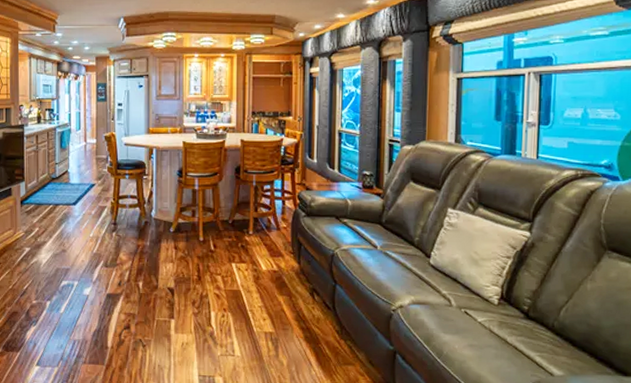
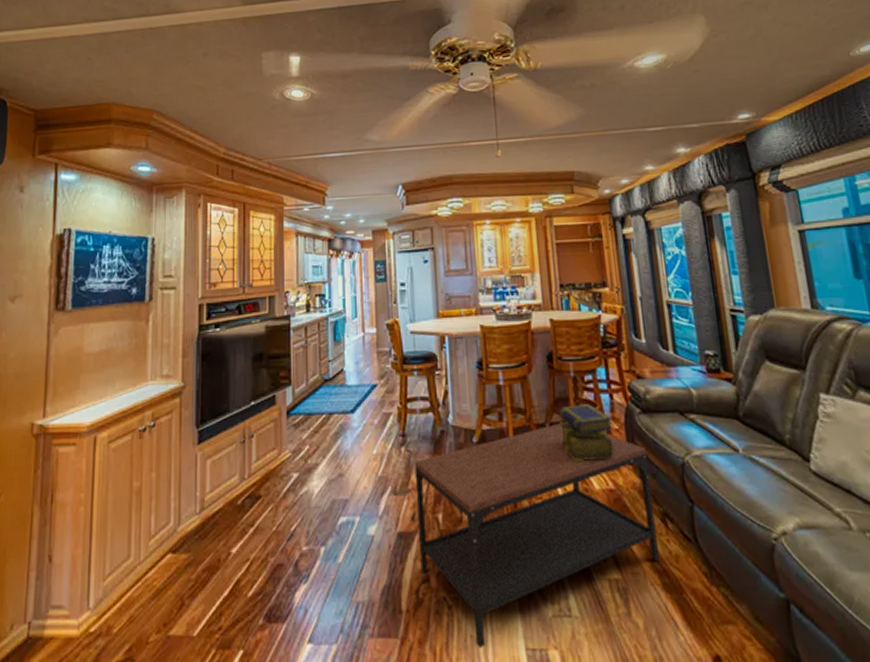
coffee table: none [122,220,306,374] -> present [414,422,660,649]
stack of books: none [239,207,283,249] -> present [558,404,615,461]

